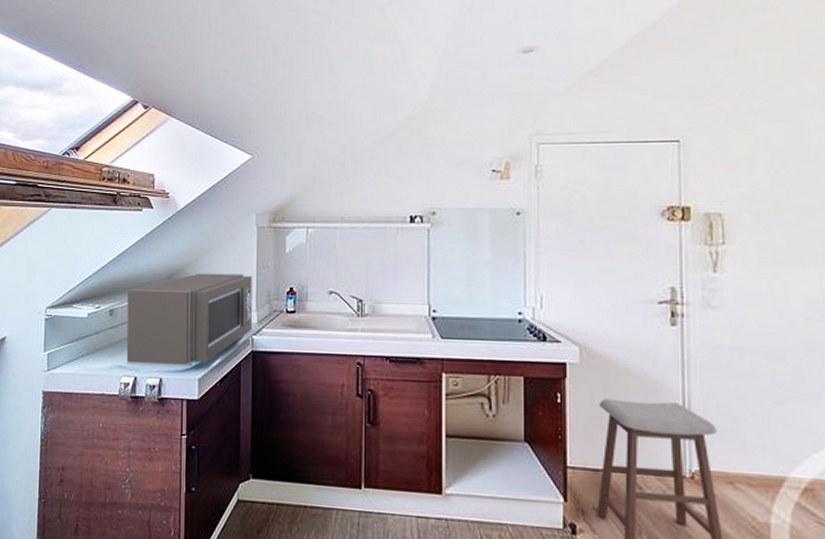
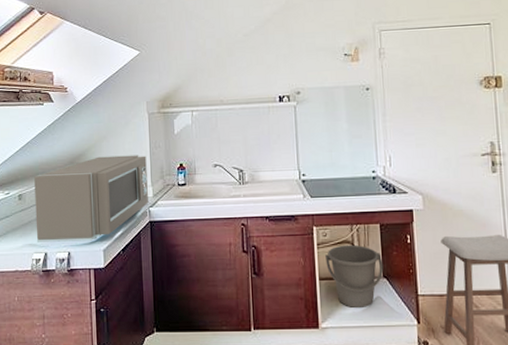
bucket: none [455,398,526,476] -> present [325,244,384,309]

